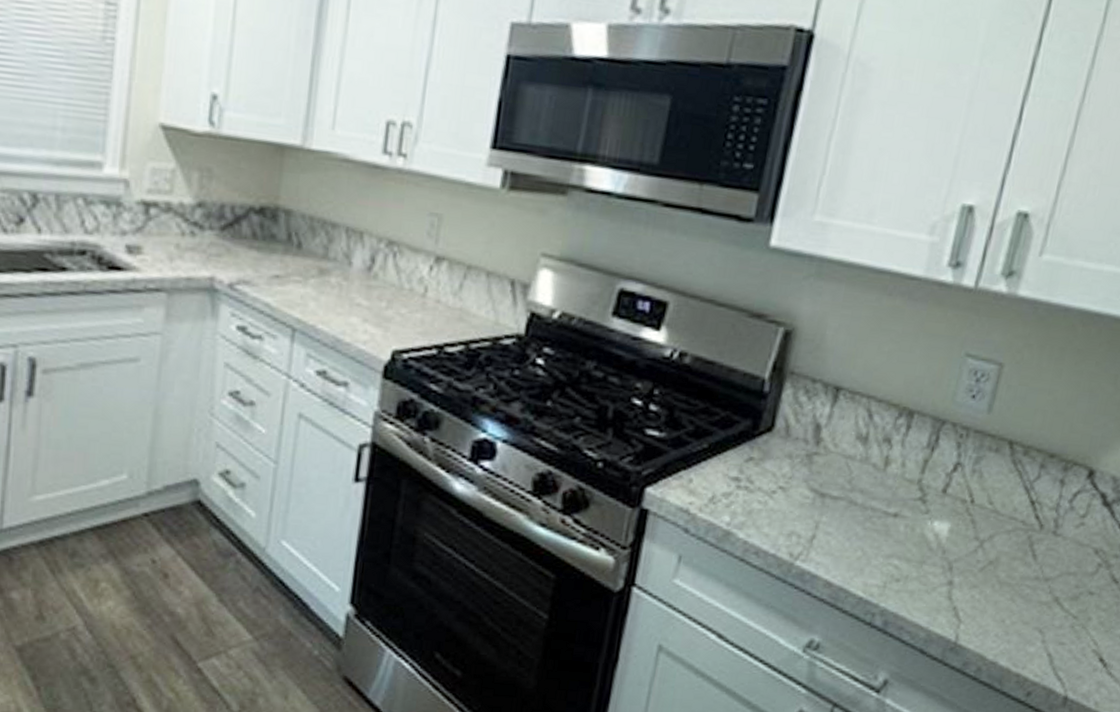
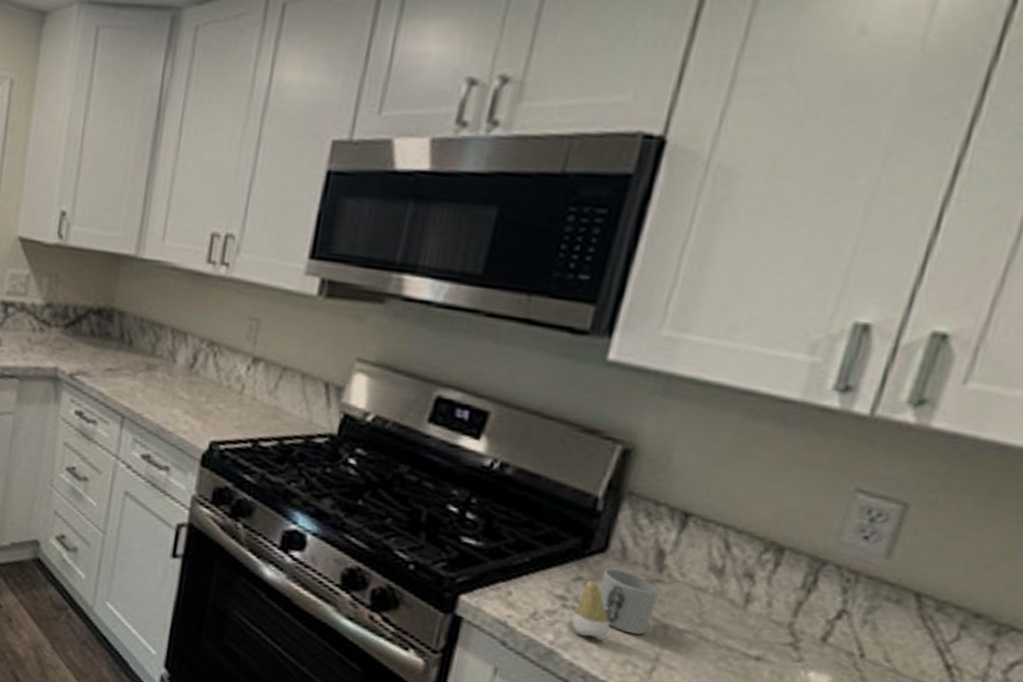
tooth: none [745,460,777,516] -> present [572,580,610,641]
mug: none [767,447,817,507] -> present [599,569,659,635]

